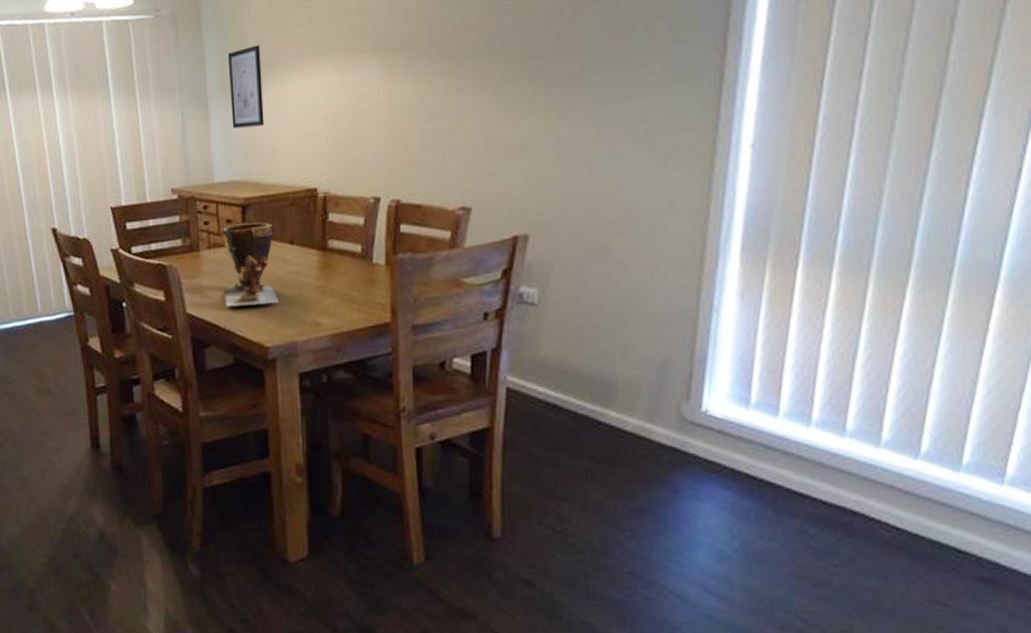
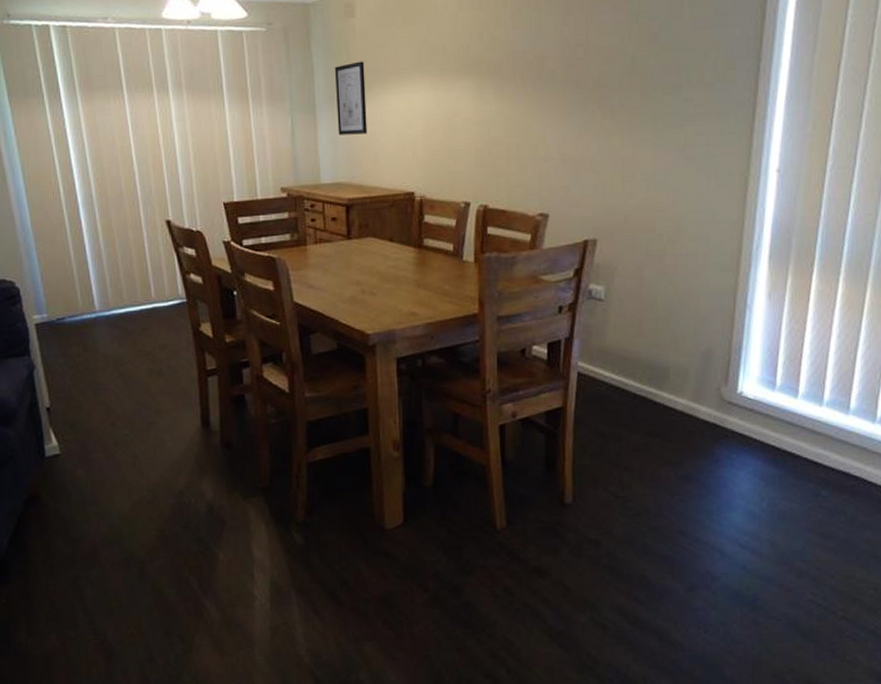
clay pot: present [221,221,280,307] -> none [327,220,380,297]

